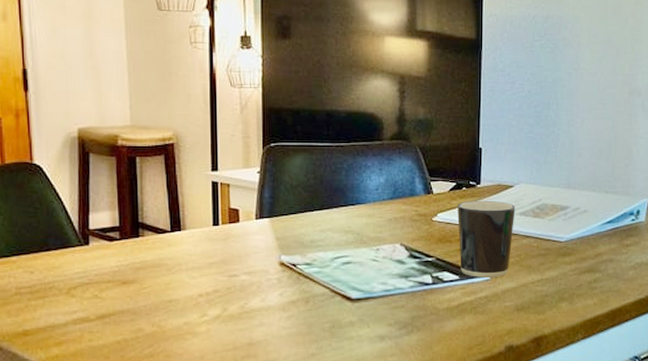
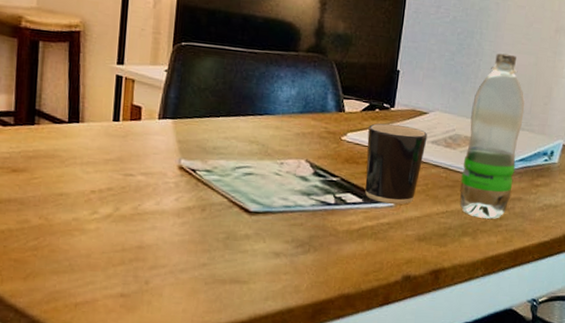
bottle: none [552,121,607,282] -> present [459,53,525,219]

